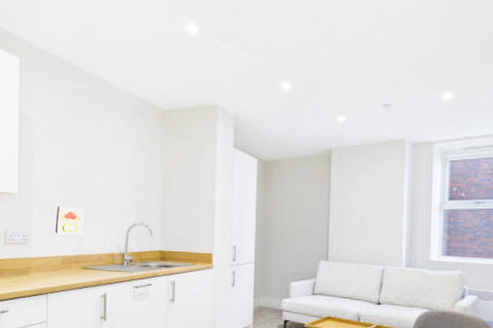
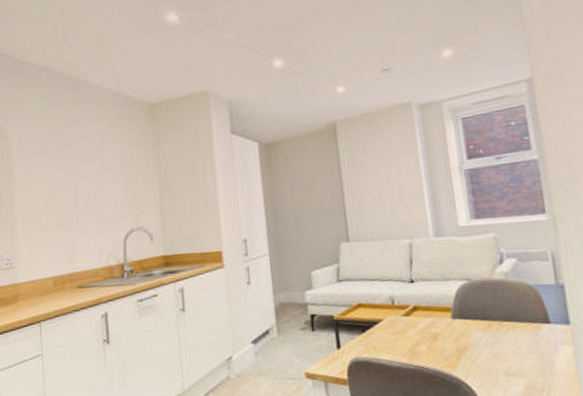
decorative tile: present [55,207,84,235] -> none [43,221,75,253]

